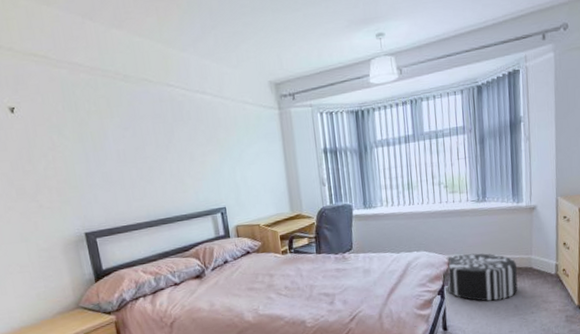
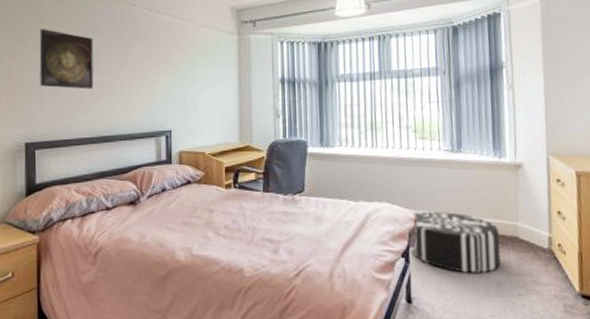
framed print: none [77,117,143,177] -> present [39,29,93,90]

